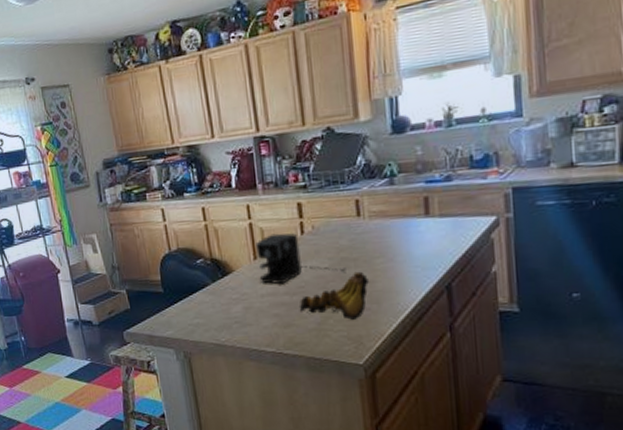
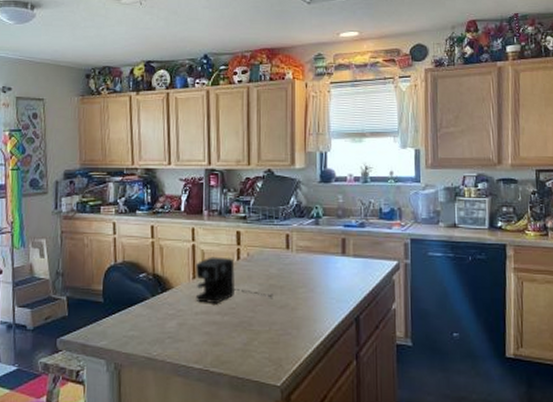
banana bunch: present [299,271,370,320] -> none [228,298,293,343]

